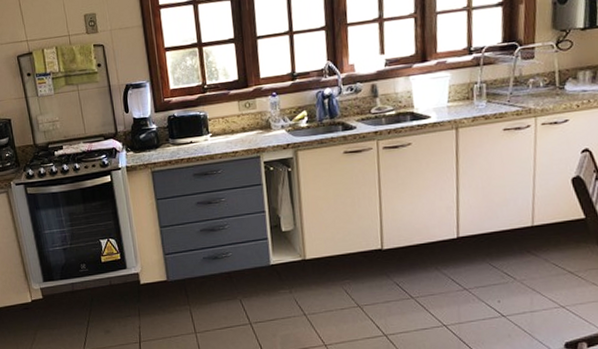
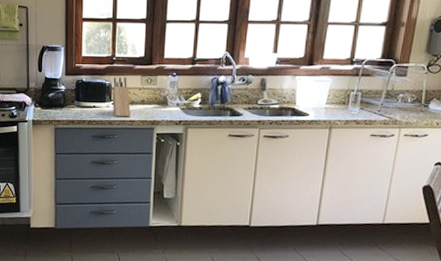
knife block: none [208,104,232,150] -> present [112,76,131,117]

